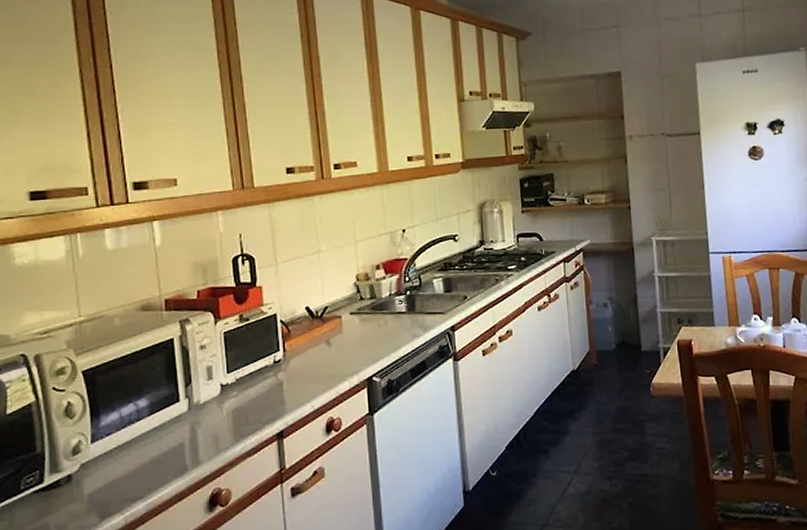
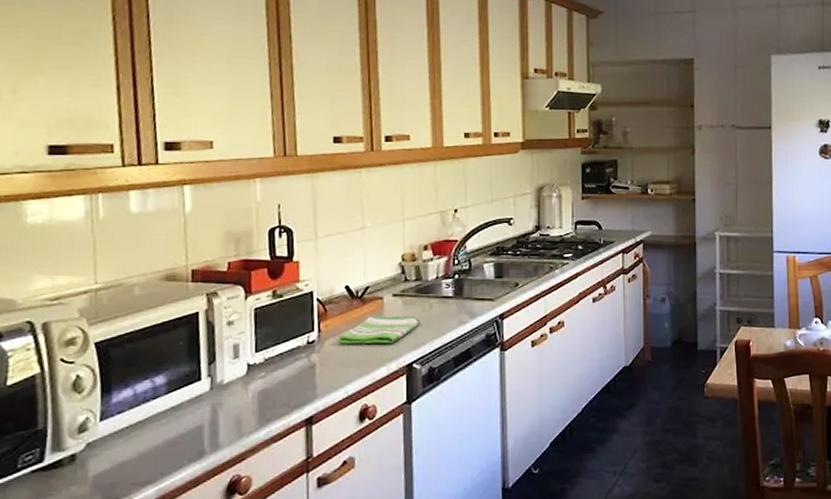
dish towel: none [301,331,377,362] -> present [337,315,420,344]

